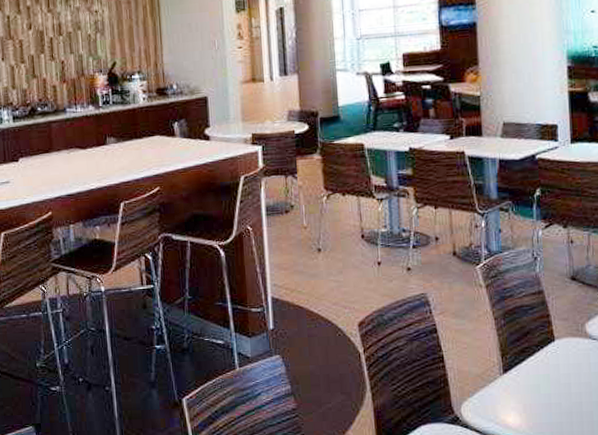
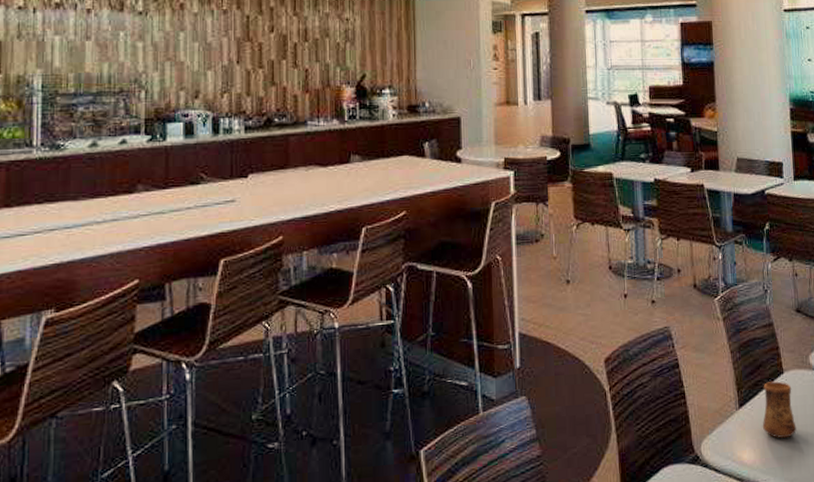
cup: none [529,348,569,405] -> present [762,381,797,439]

